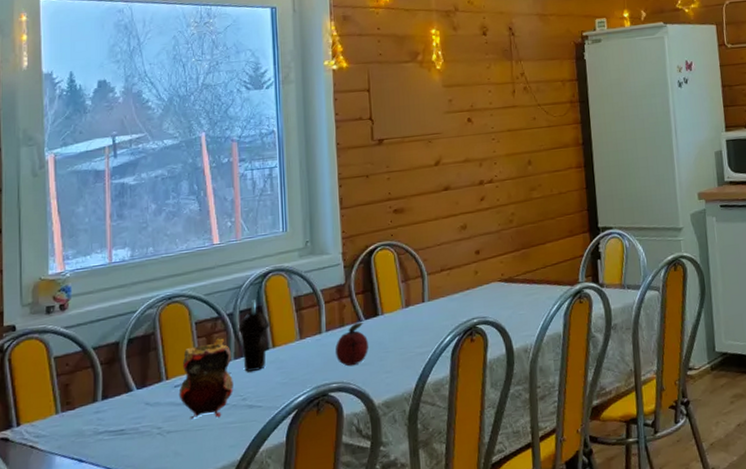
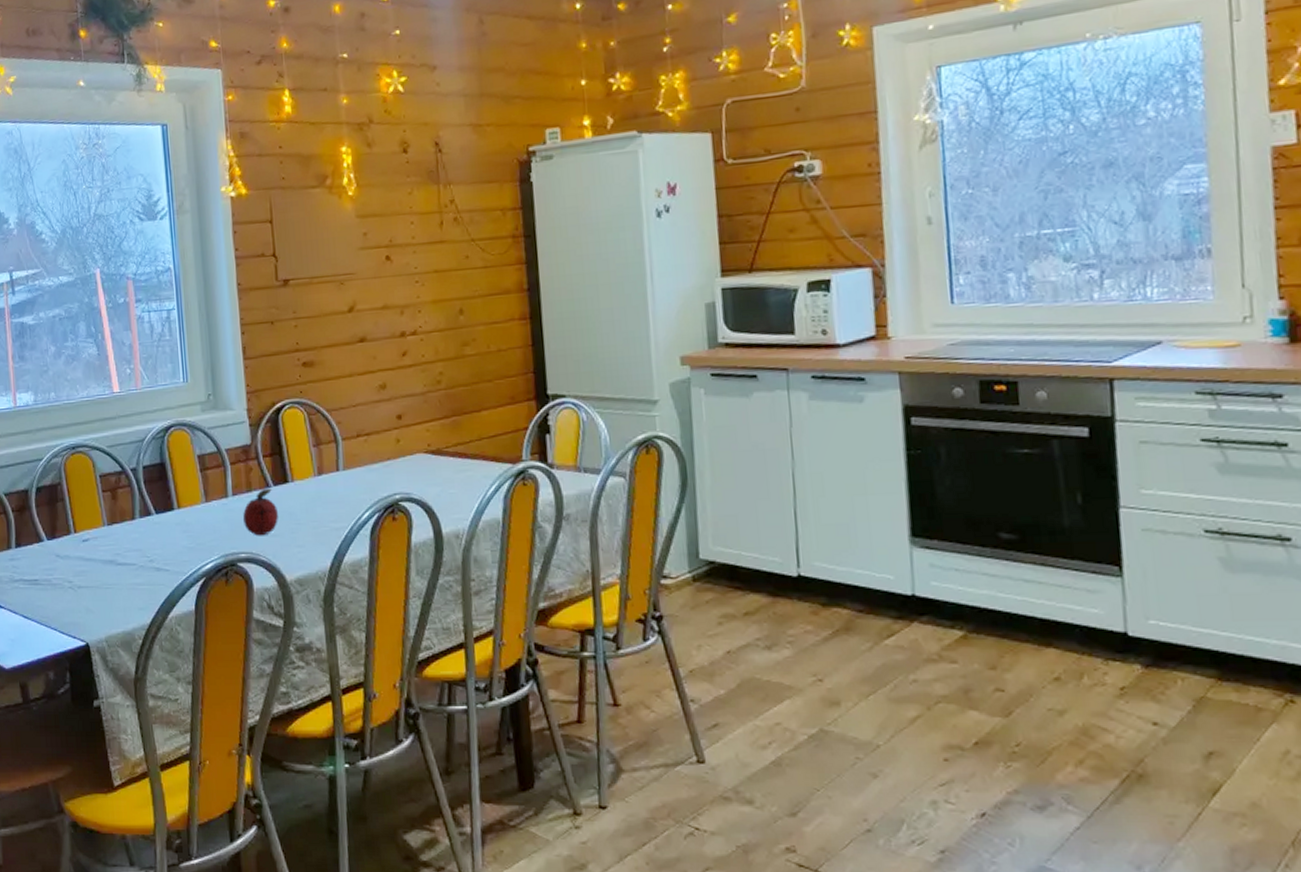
teapot: present [178,338,233,419] -> none [87,494,140,577]
cup: present [238,300,269,372] -> none [142,455,174,532]

